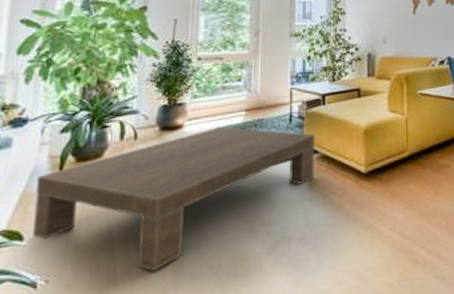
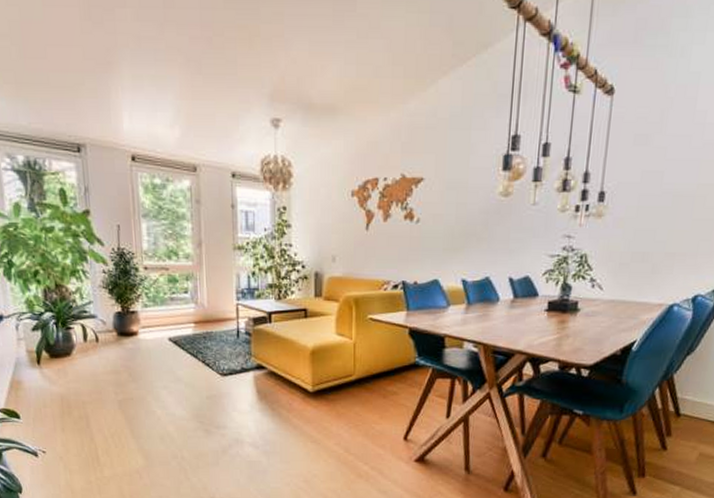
coffee table: present [33,126,315,272] -> none [21,336,263,456]

